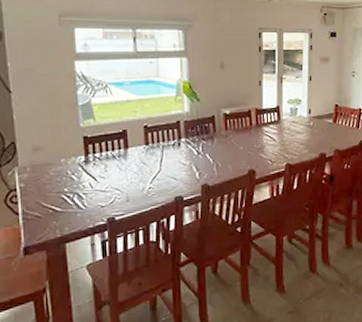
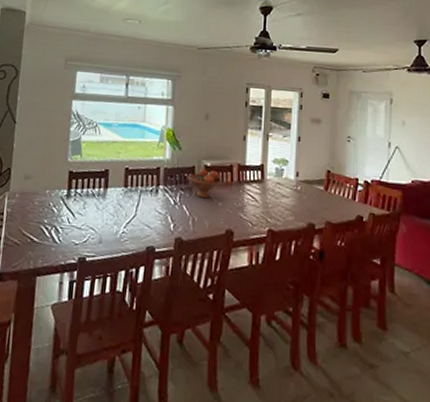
fruit bowl: none [208,117,241,145] -> present [187,169,222,199]

